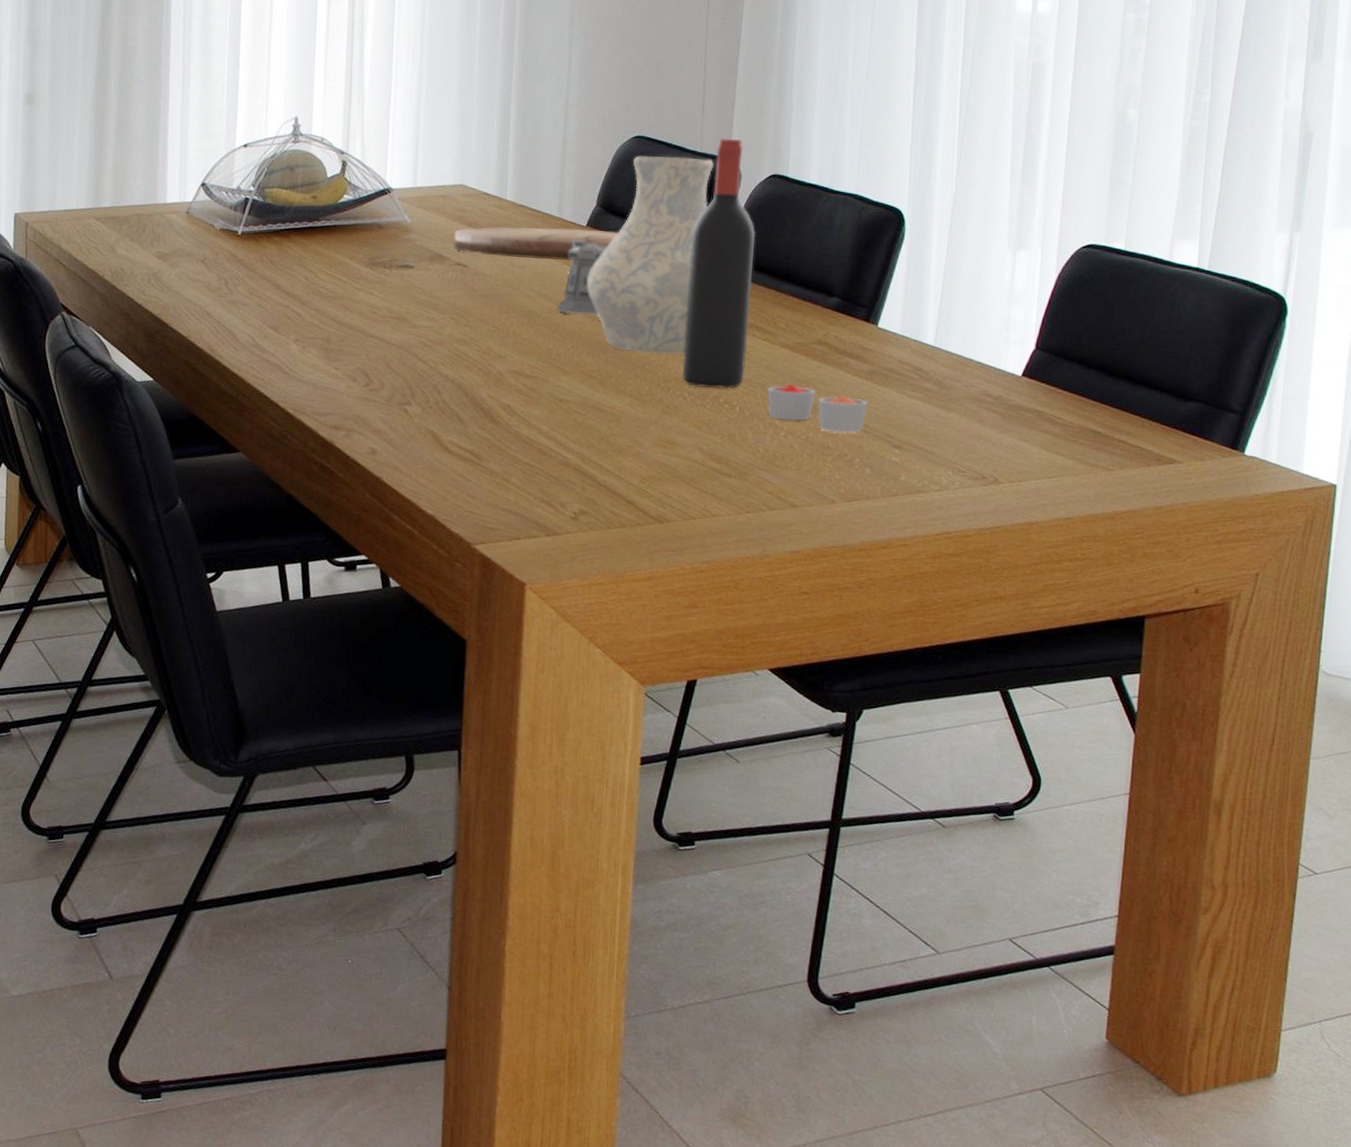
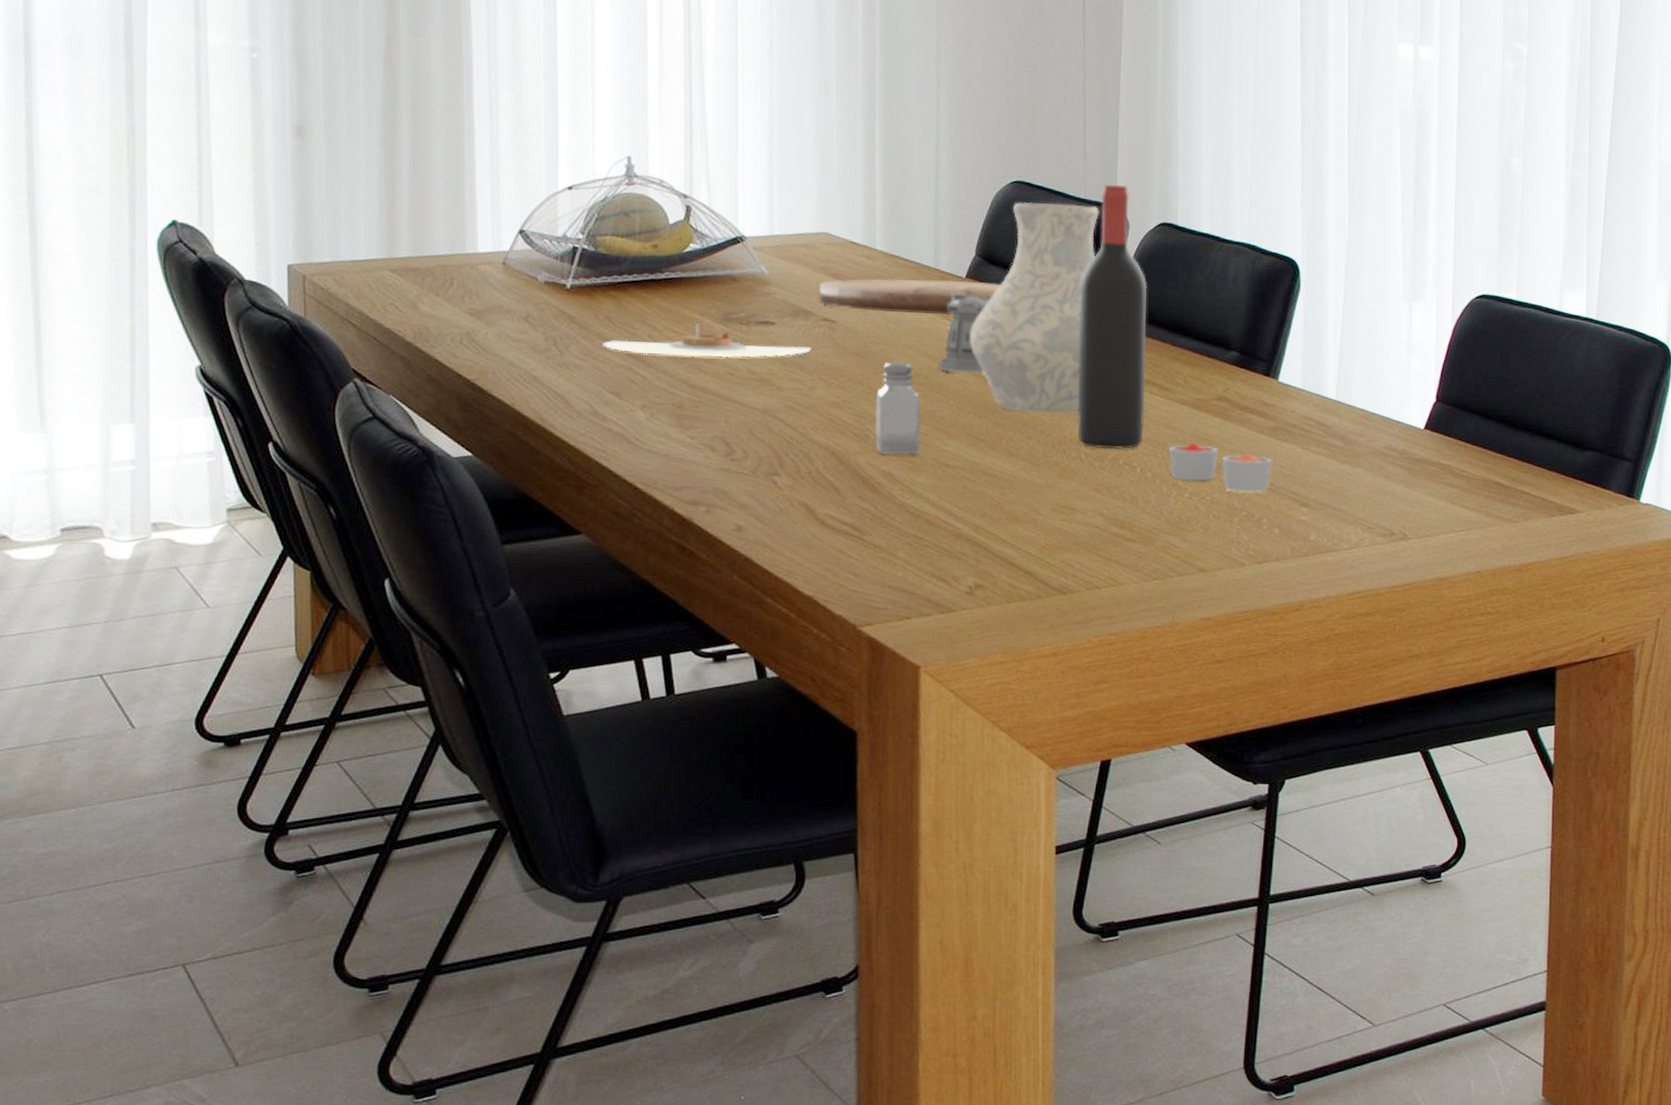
plate: none [265,267,445,298] -> present [602,324,811,358]
saltshaker: none [496,302,540,389] -> present [875,361,921,456]

